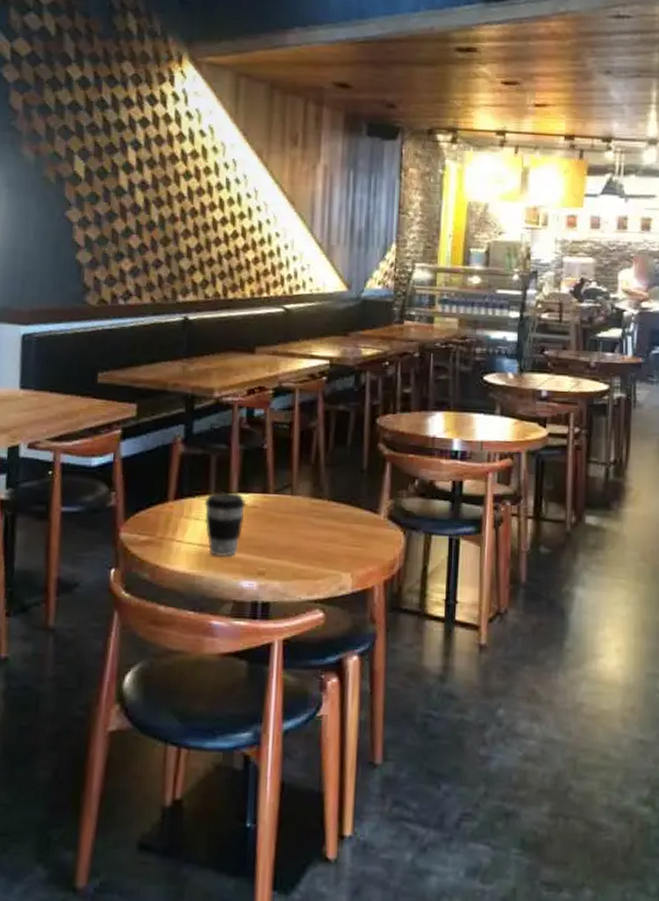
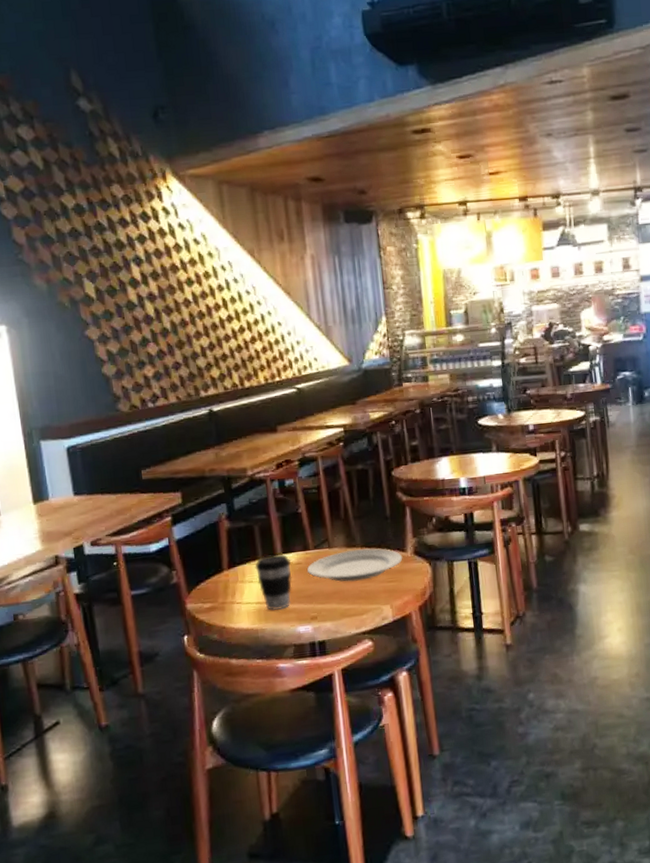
plate: none [262,500,374,539] -> present [307,548,403,582]

